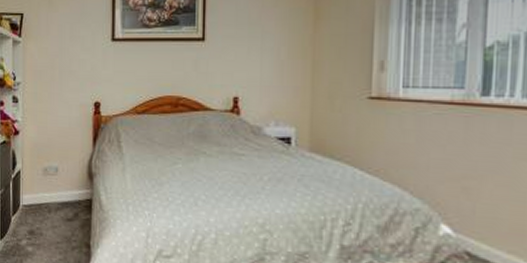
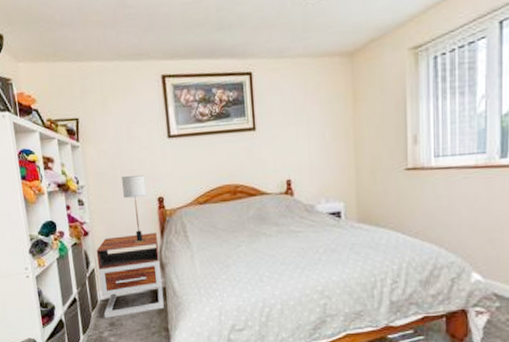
nightstand: none [24,139,90,226] -> present [96,233,165,318]
table lamp: none [60,77,84,149] -> present [122,175,147,243]

